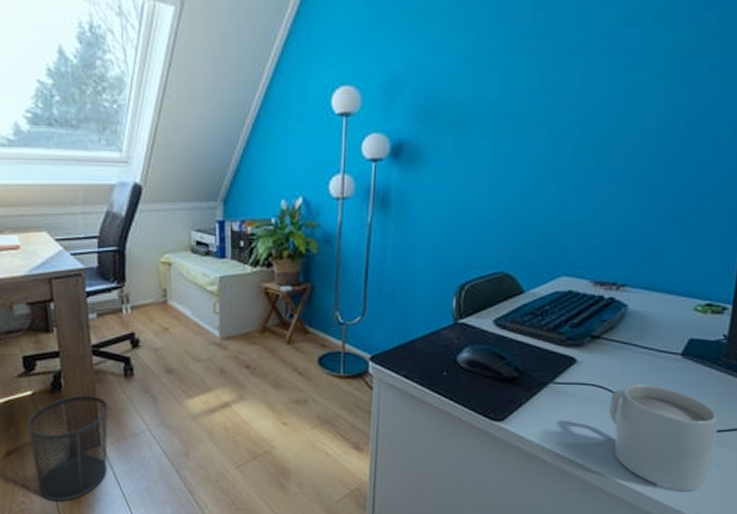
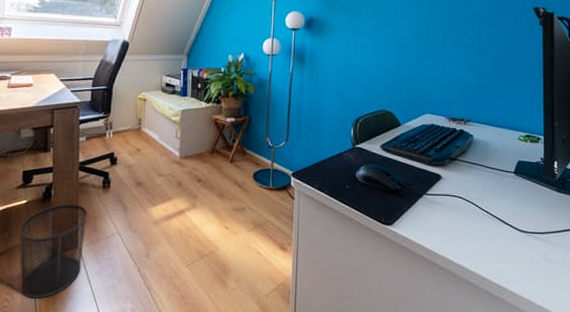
mug: present [609,385,719,491] -> none [468,196,548,283]

